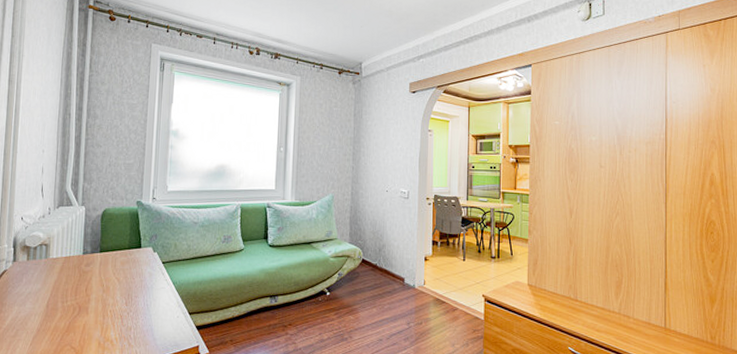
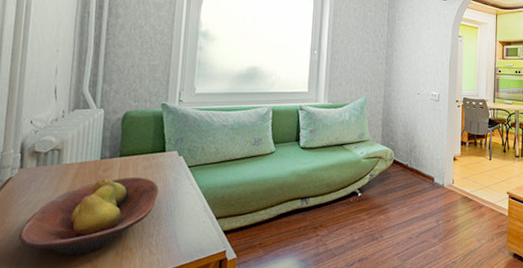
fruit bowl: none [13,271,136,346] -> present [19,177,159,256]

